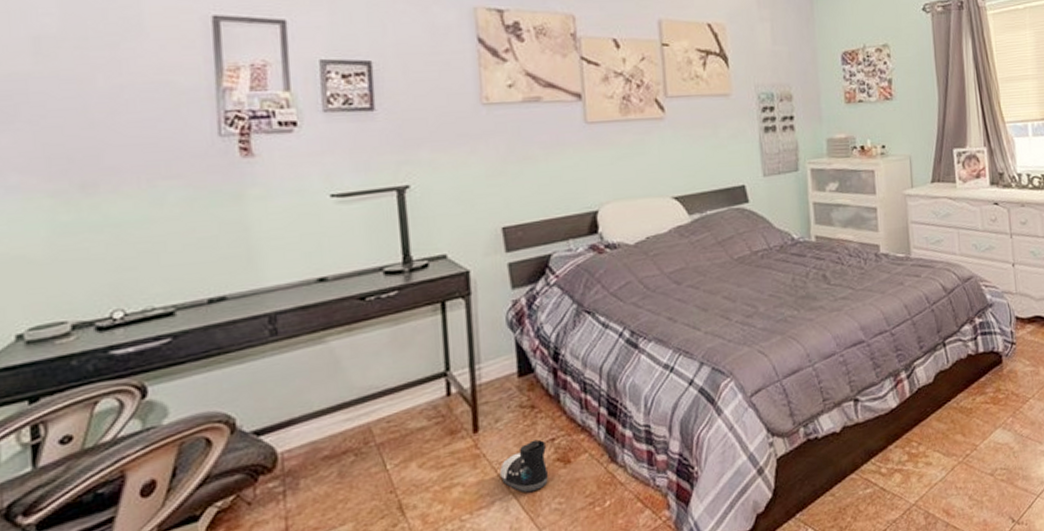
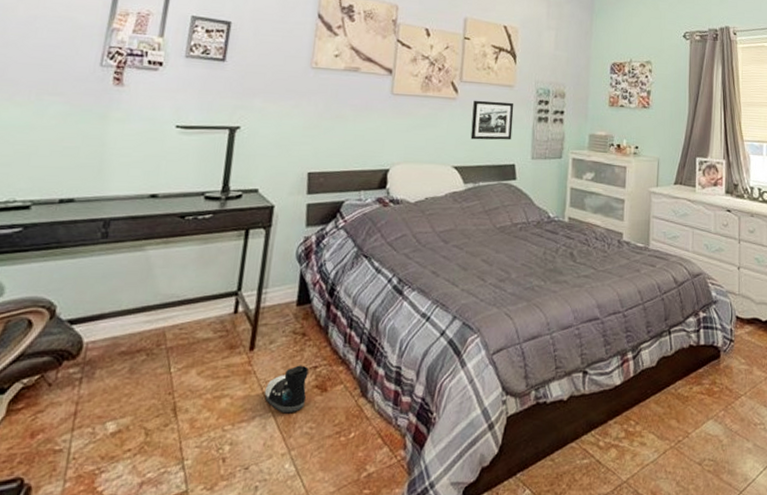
picture frame: none [685,114,737,164] -> present [470,100,514,140]

